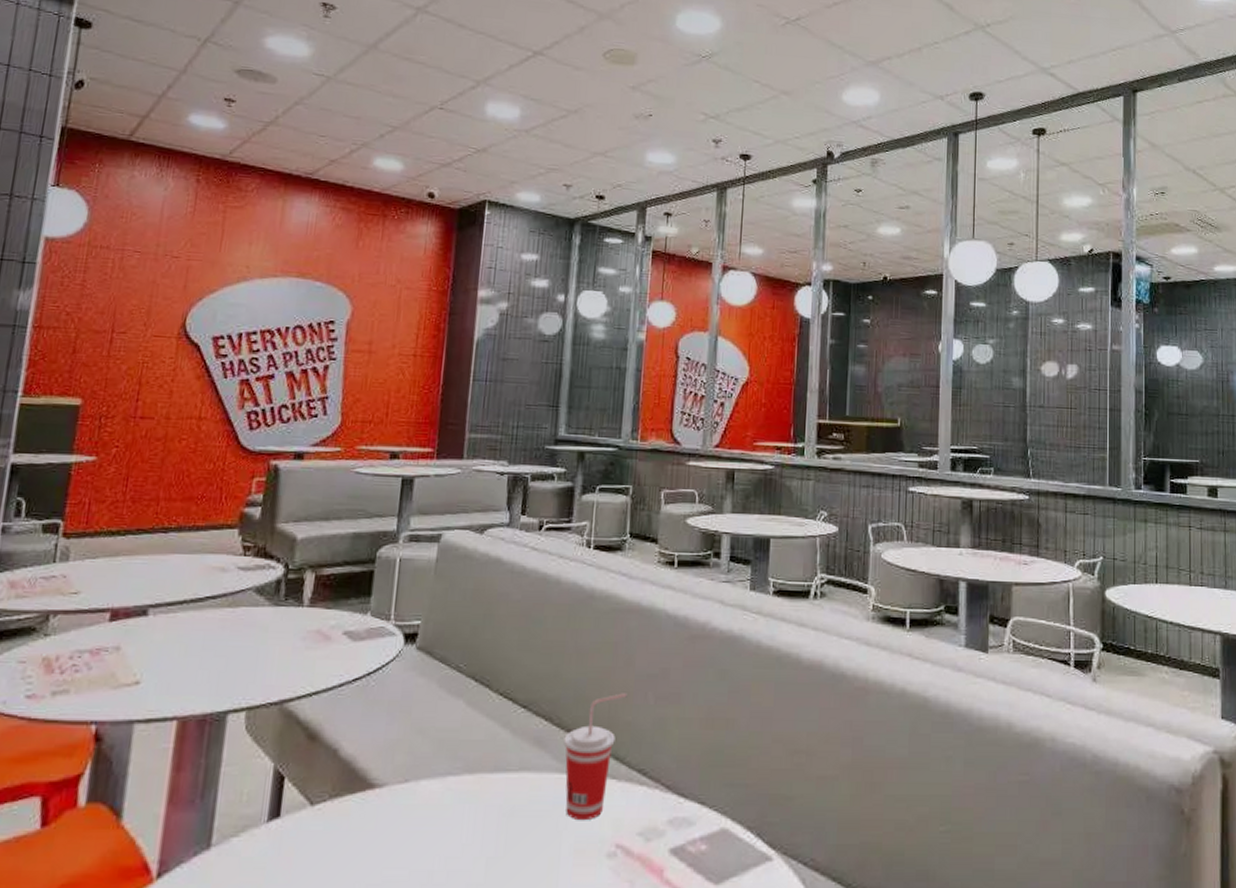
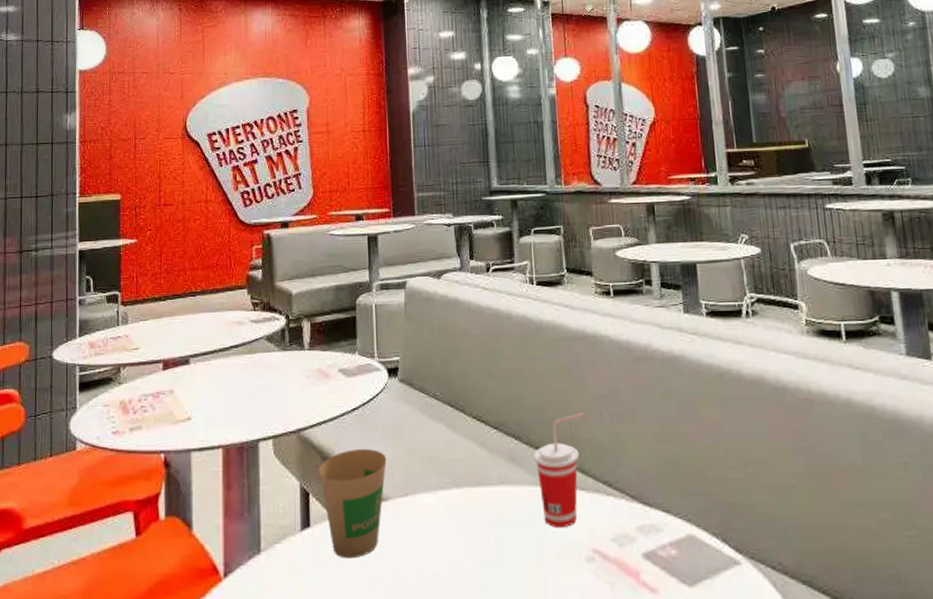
paper cup: none [300,726,389,855] -> present [319,449,387,559]

